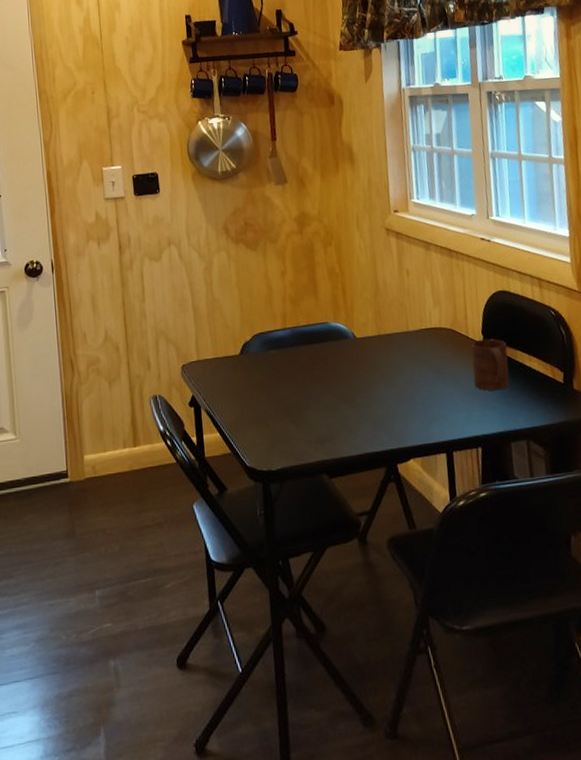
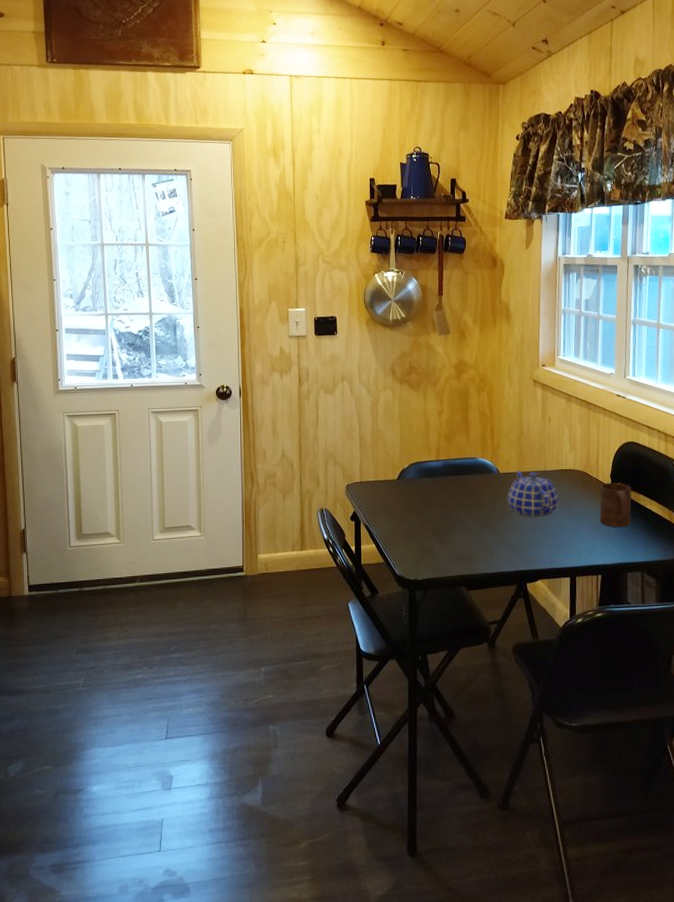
teapot: none [367,333,427,387] -> present [507,470,559,517]

